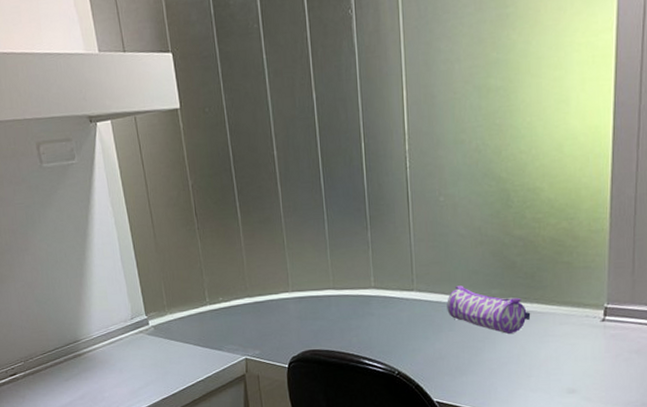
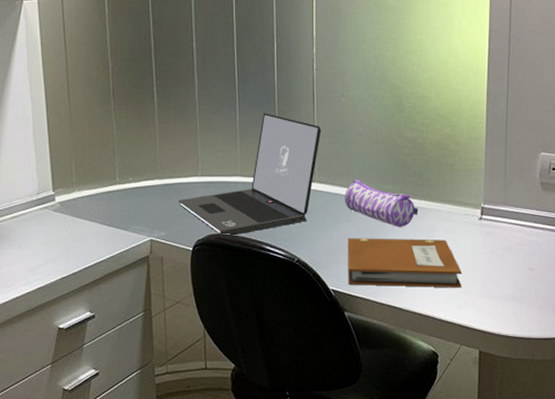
laptop: none [270,220,419,352] -> present [178,113,322,236]
notebook: none [451,344,582,396] -> present [347,238,462,288]

